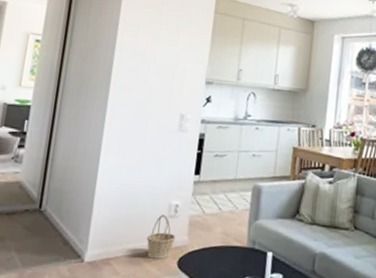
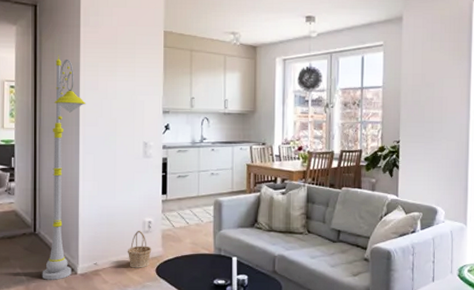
floor lamp: none [40,11,121,268] -> present [42,55,87,280]

